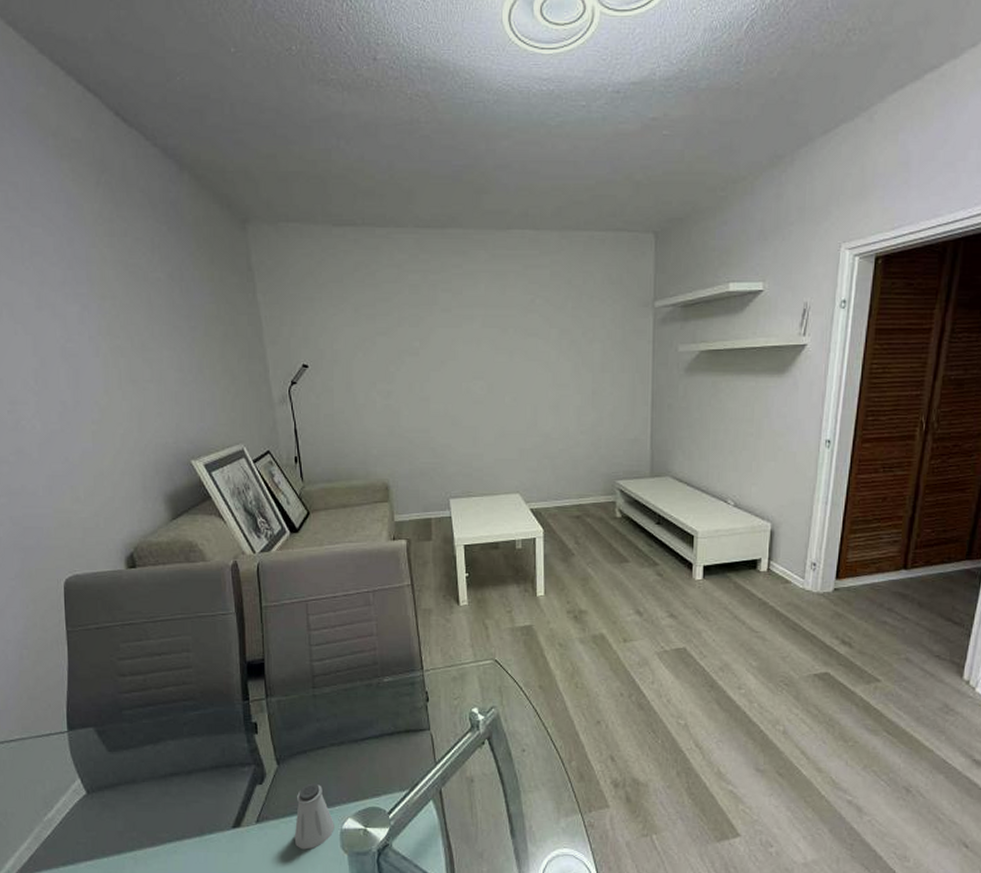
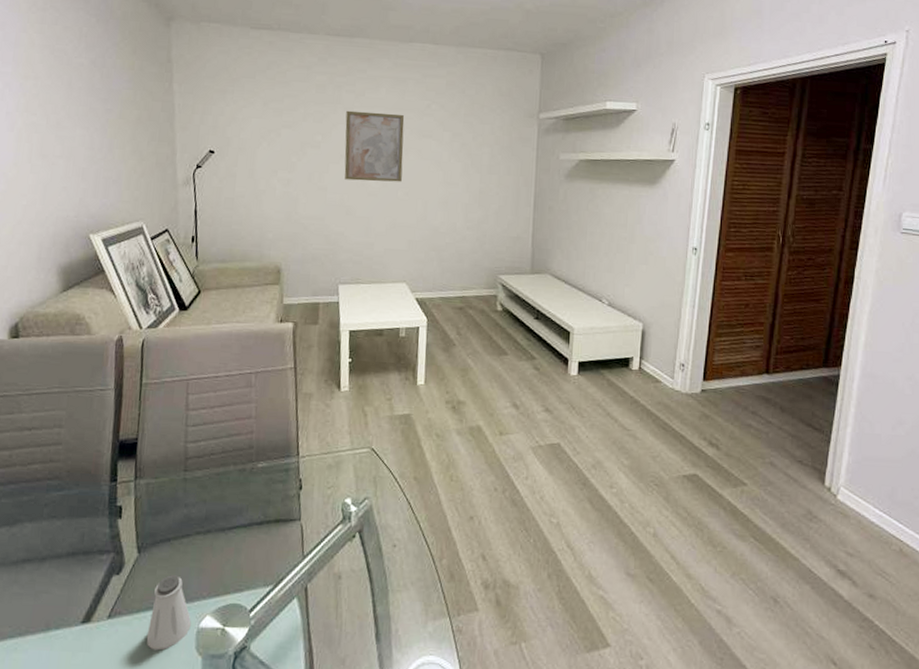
wall art: none [444,311,508,388] -> present [344,110,405,182]

